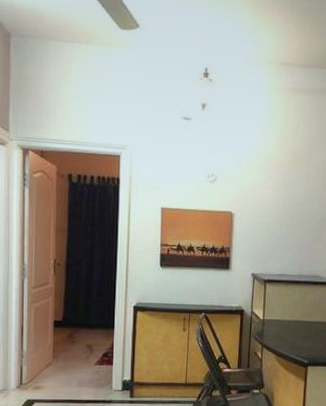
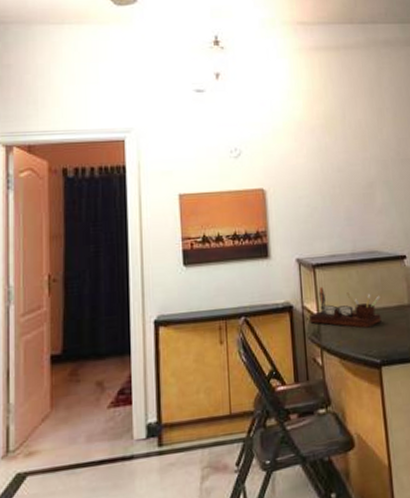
desk organizer: none [255,298,316,335] -> present [308,286,382,328]

